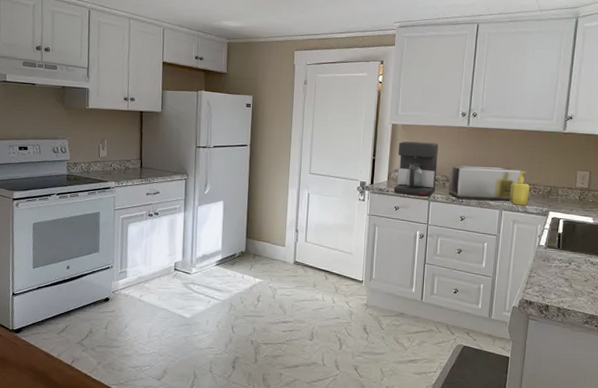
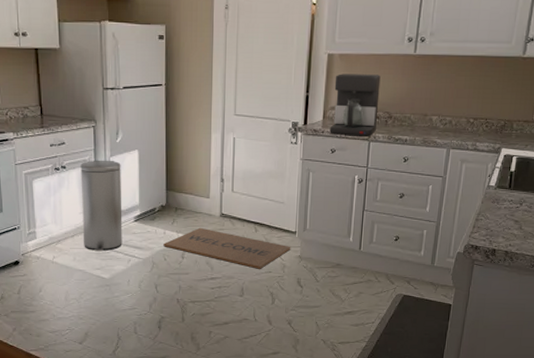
pedal bin: none [169,208,207,292] -> present [80,160,122,252]
doormat: none [241,273,358,315] -> present [163,227,291,269]
toaster: present [448,165,521,201] -> none [390,99,473,139]
soap dispenser: present [509,170,530,206] -> none [458,103,482,143]

